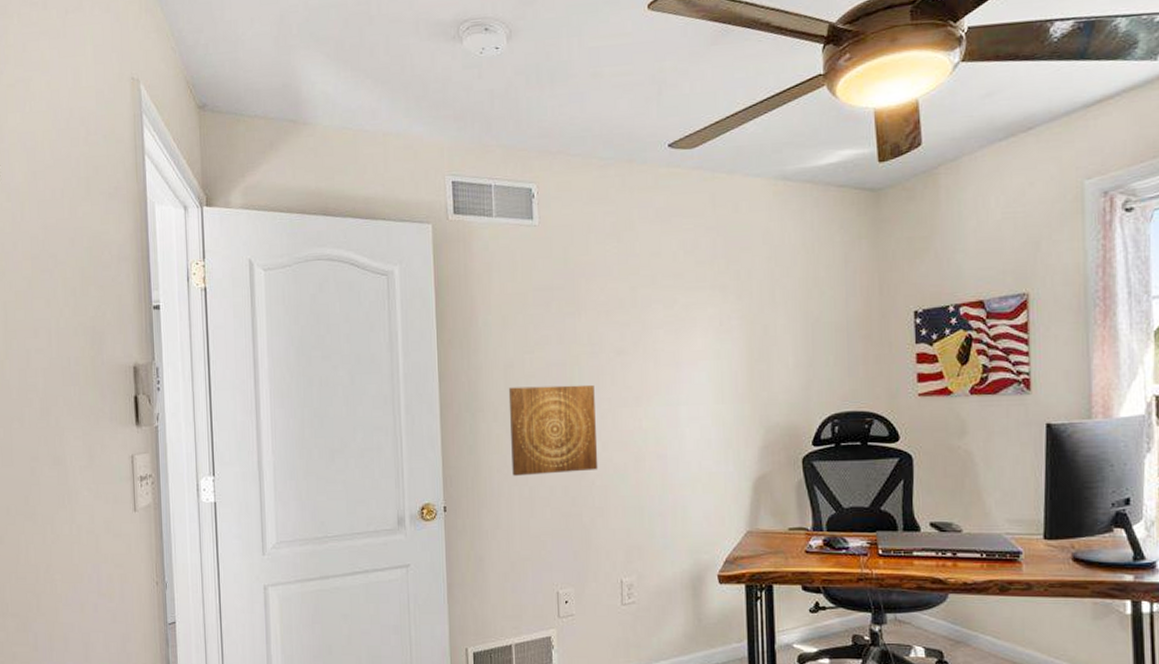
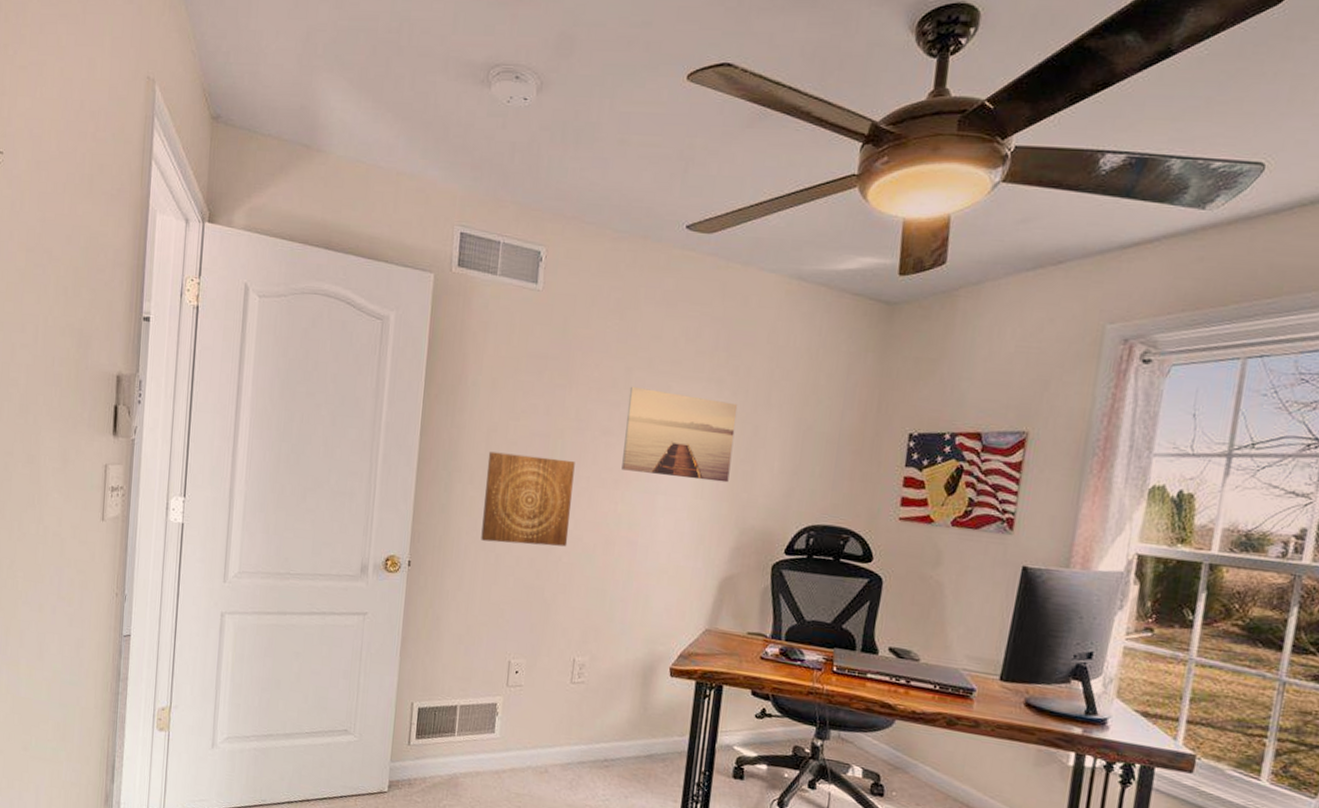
wall art: none [637,304,747,387] -> present [621,386,738,483]

